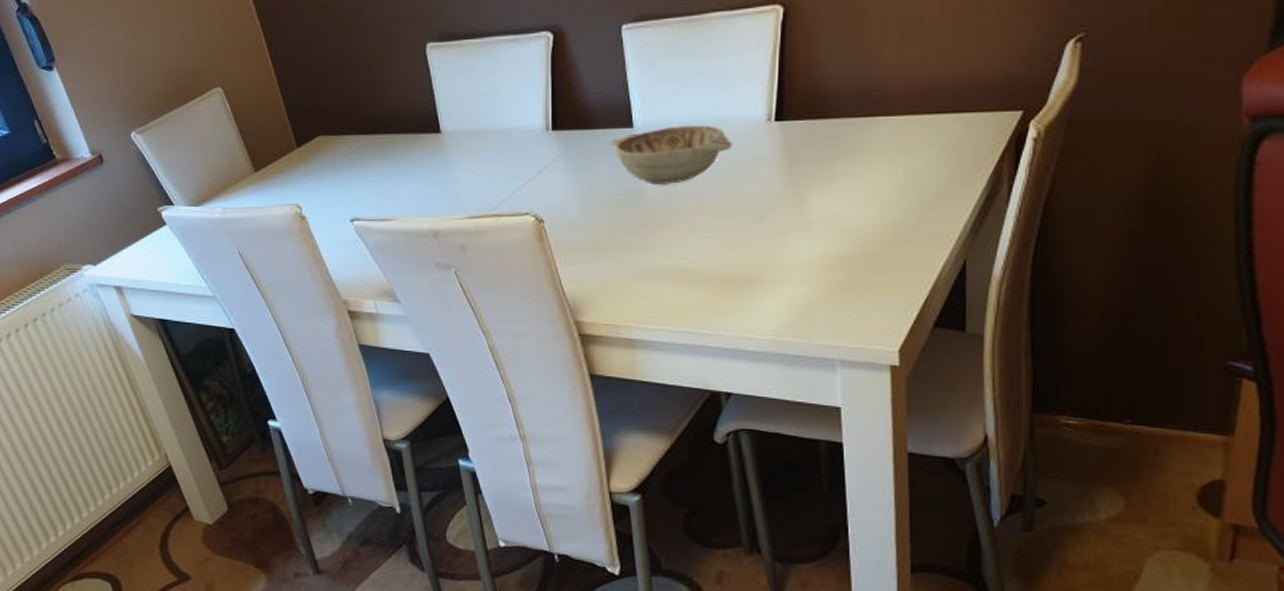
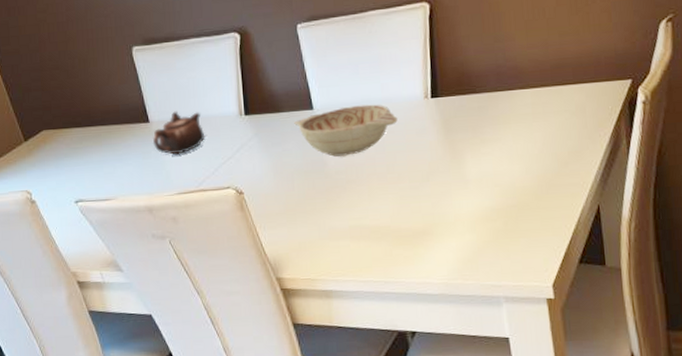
teapot: none [442,121,504,172] -> present [152,111,205,155]

